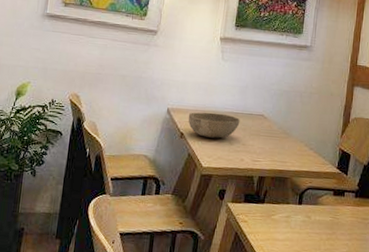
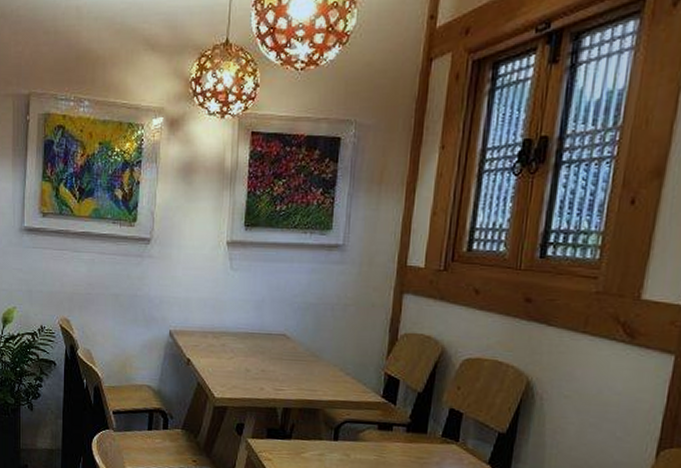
bowl: present [188,112,240,138] -> none [194,333,257,364]

